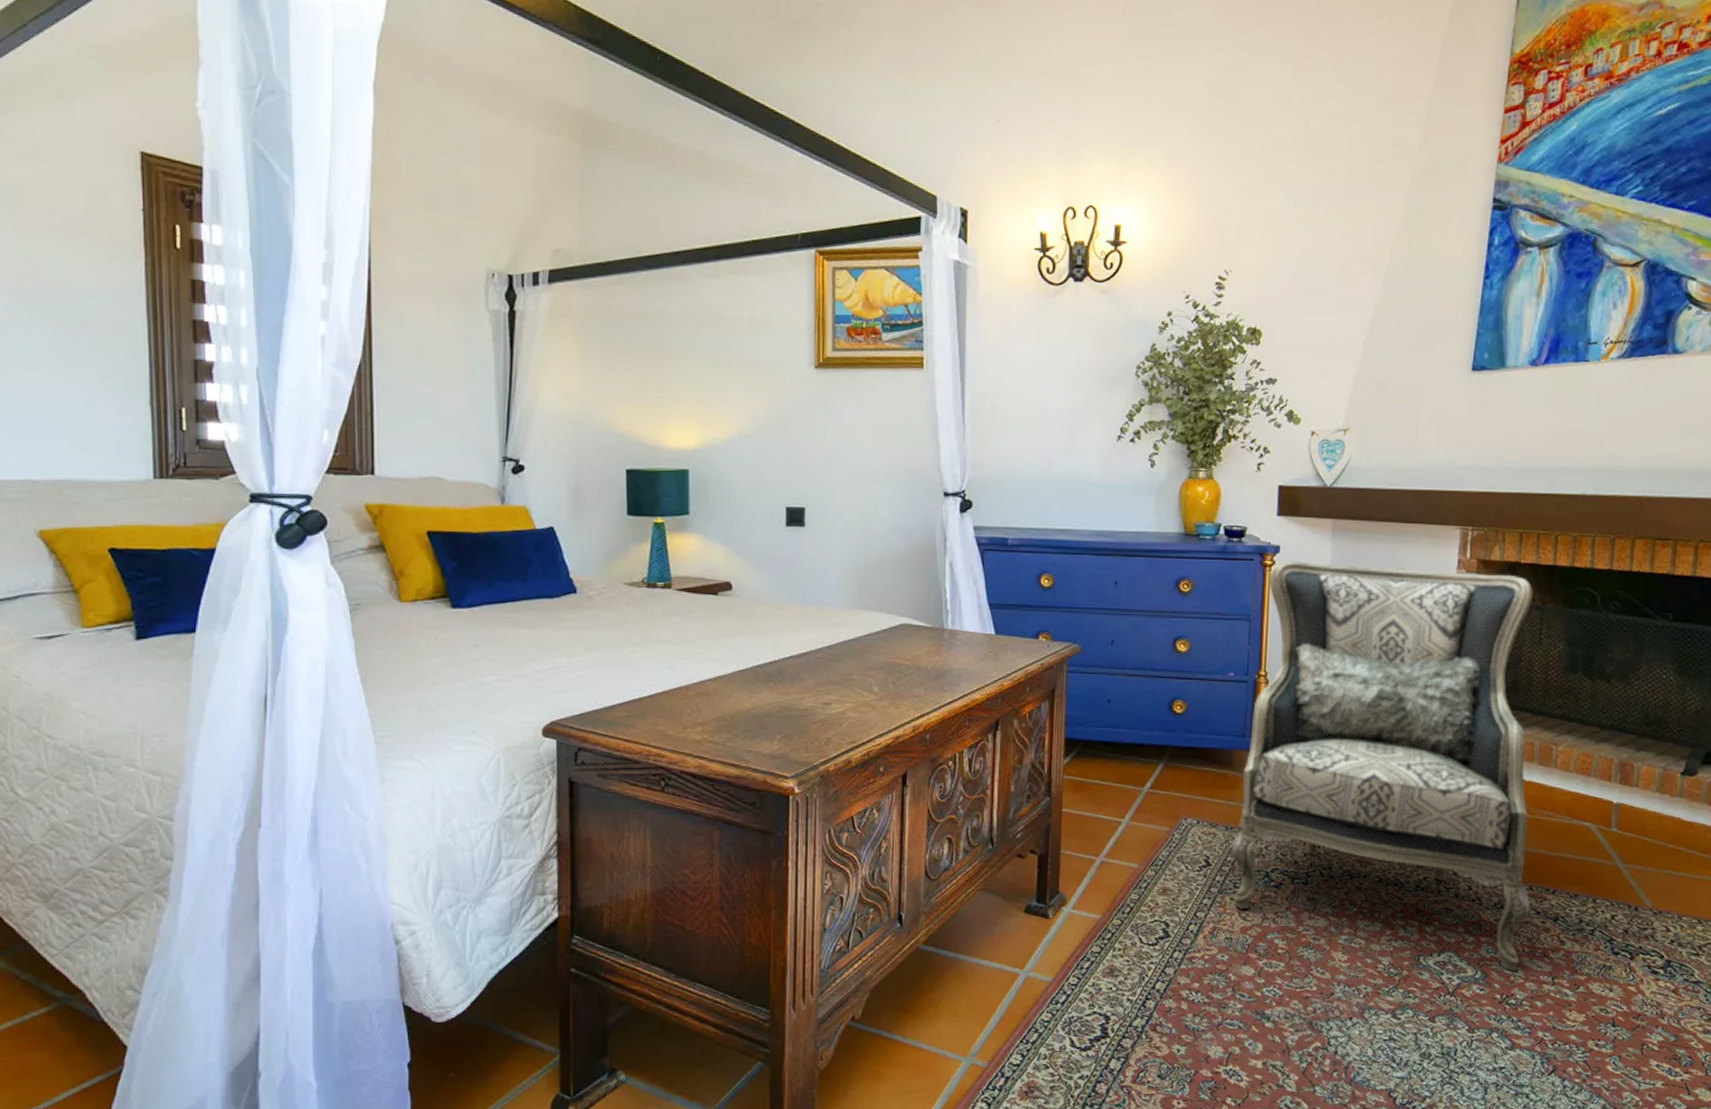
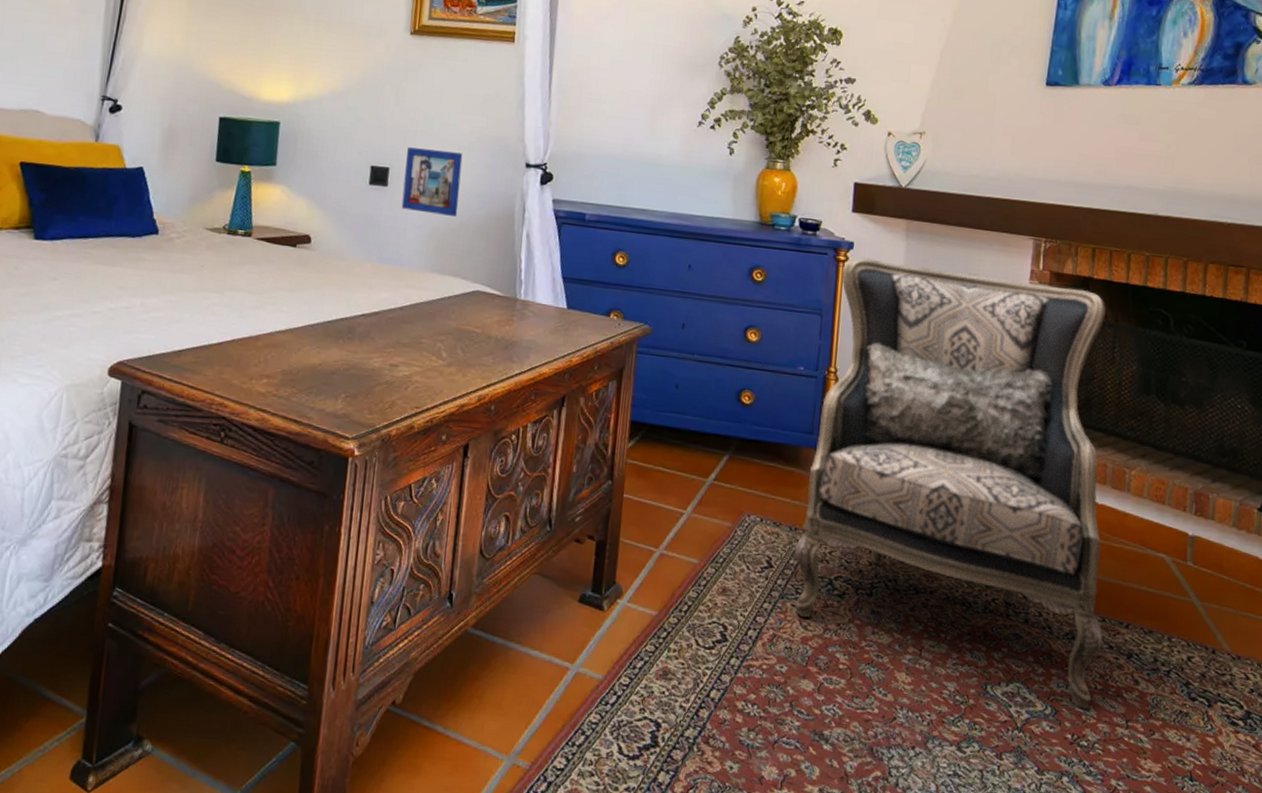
decorative tile: none [820,485,879,551] -> present [401,147,463,216]

